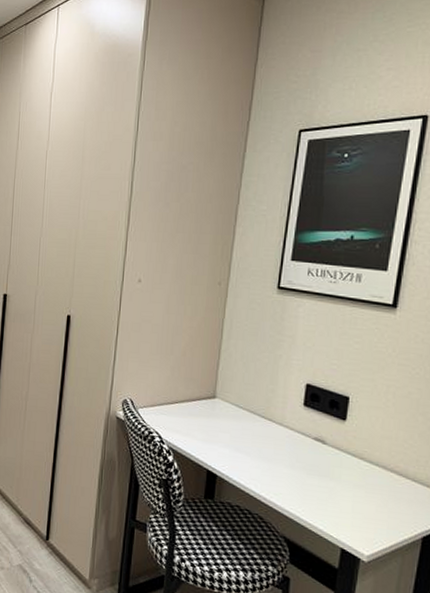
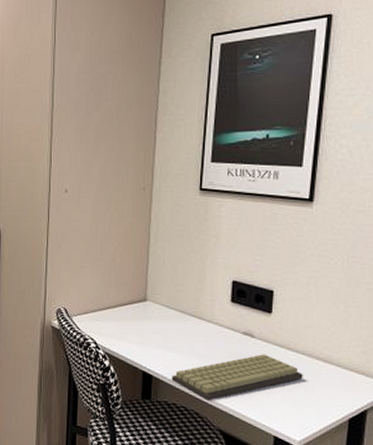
keyboard: none [236,462,376,506] -> present [171,354,303,401]

